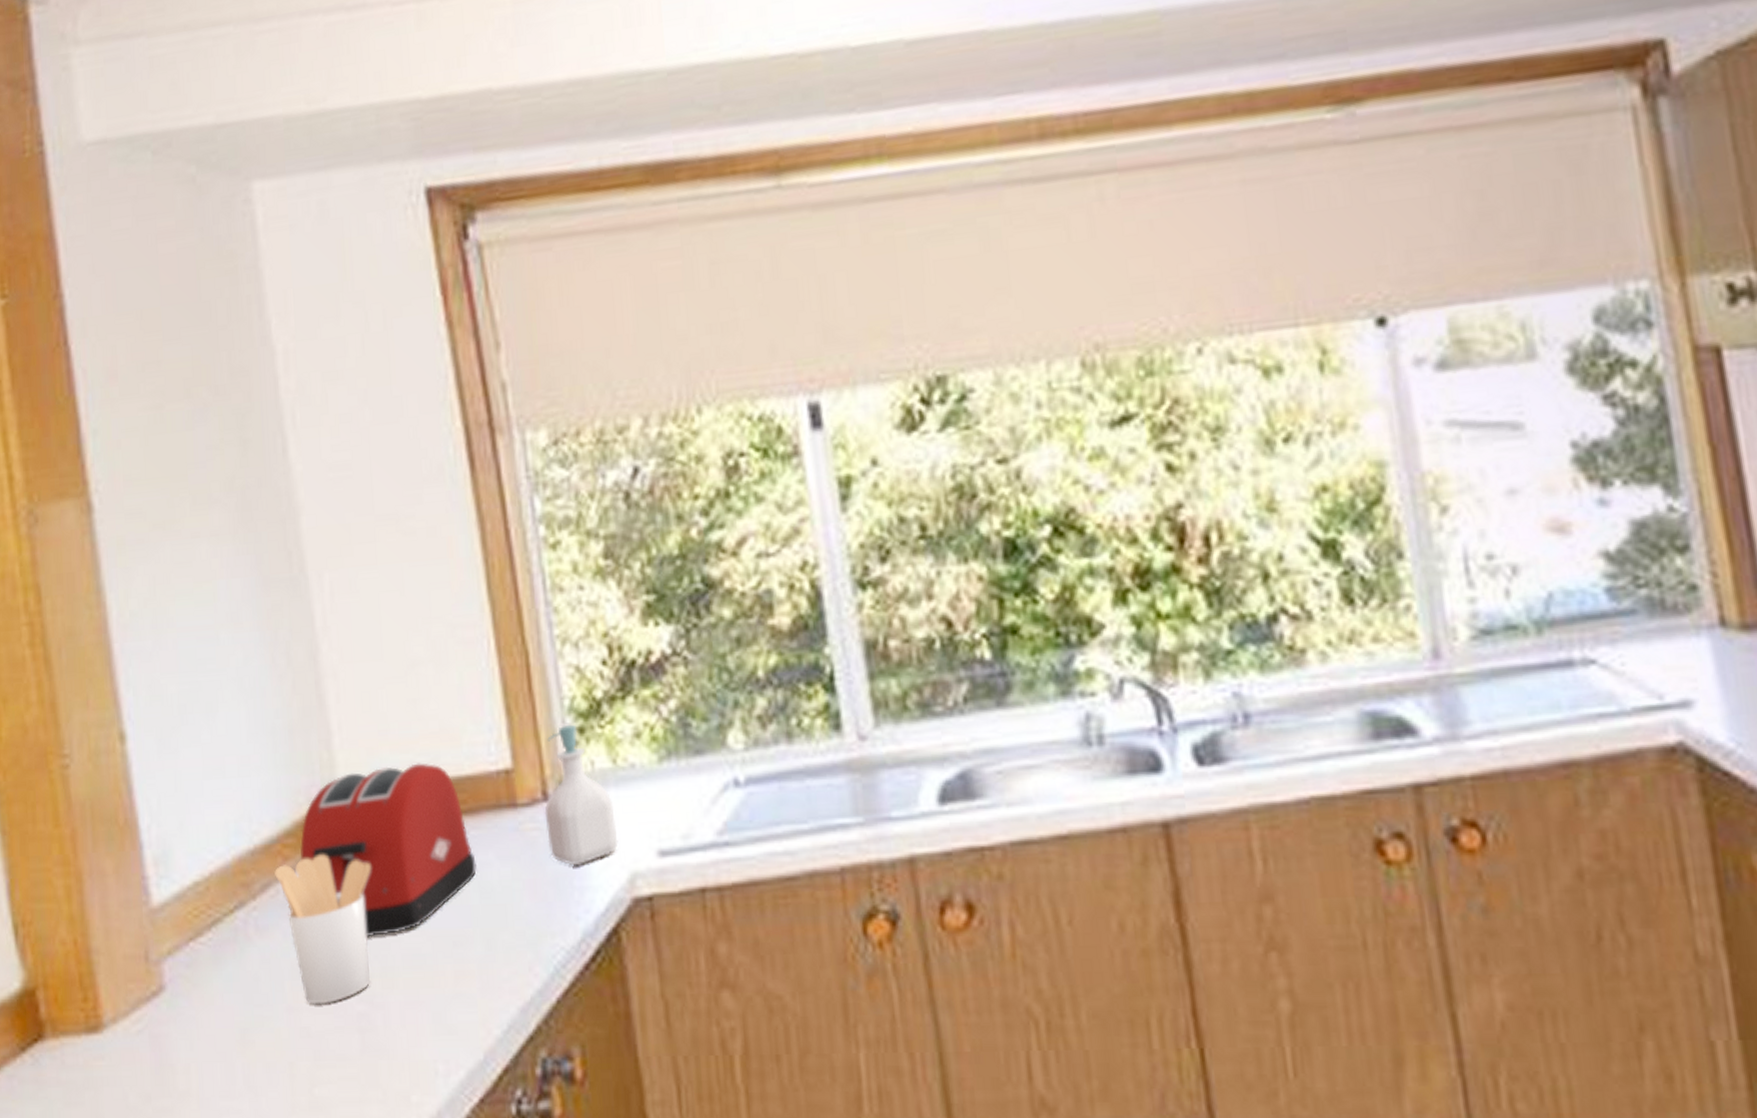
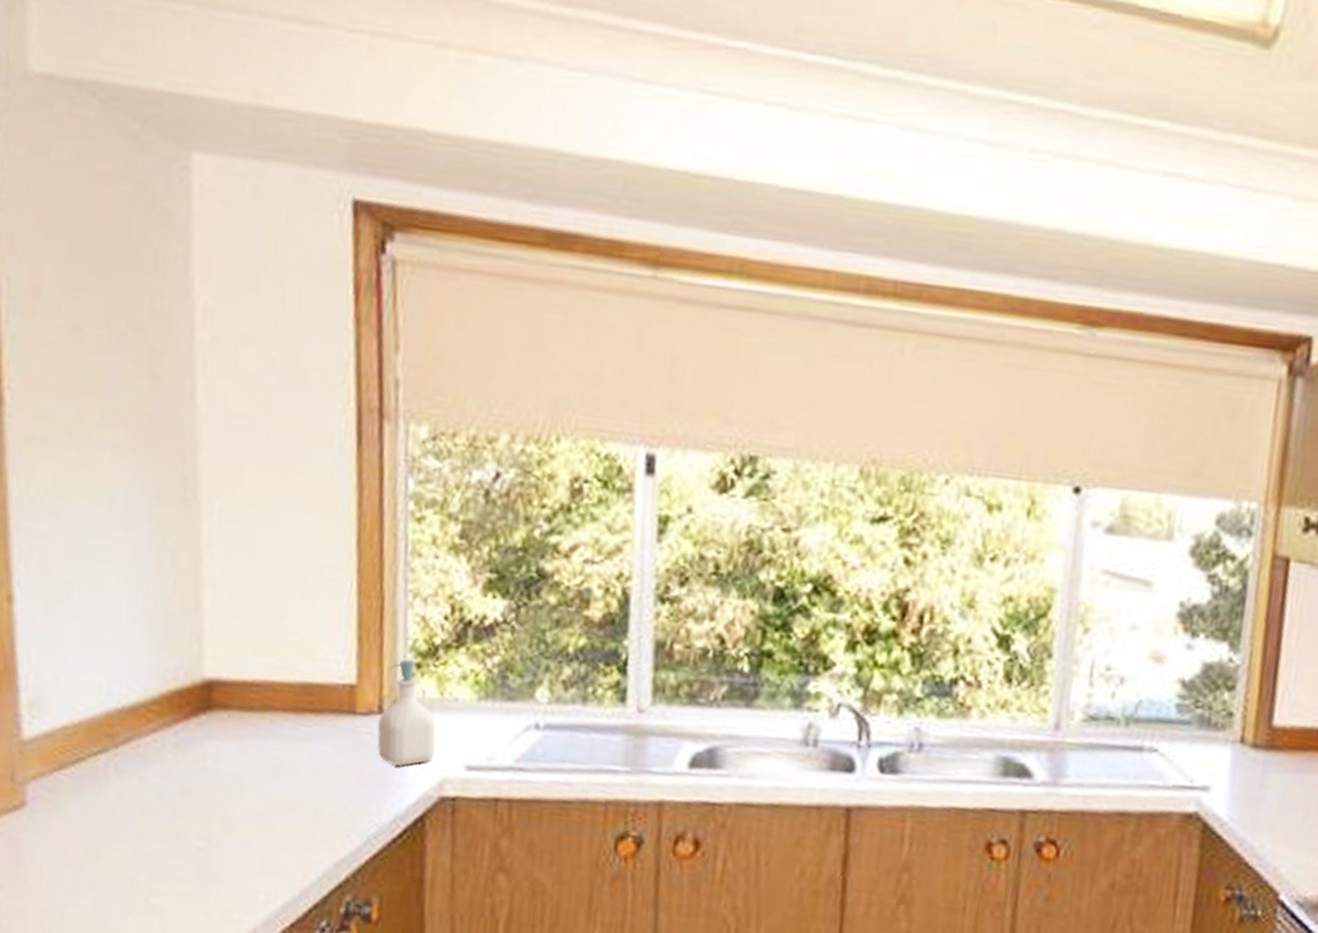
utensil holder: present [275,854,371,1005] -> none [138,722,224,837]
toaster: present [300,763,477,938] -> none [163,664,315,793]

